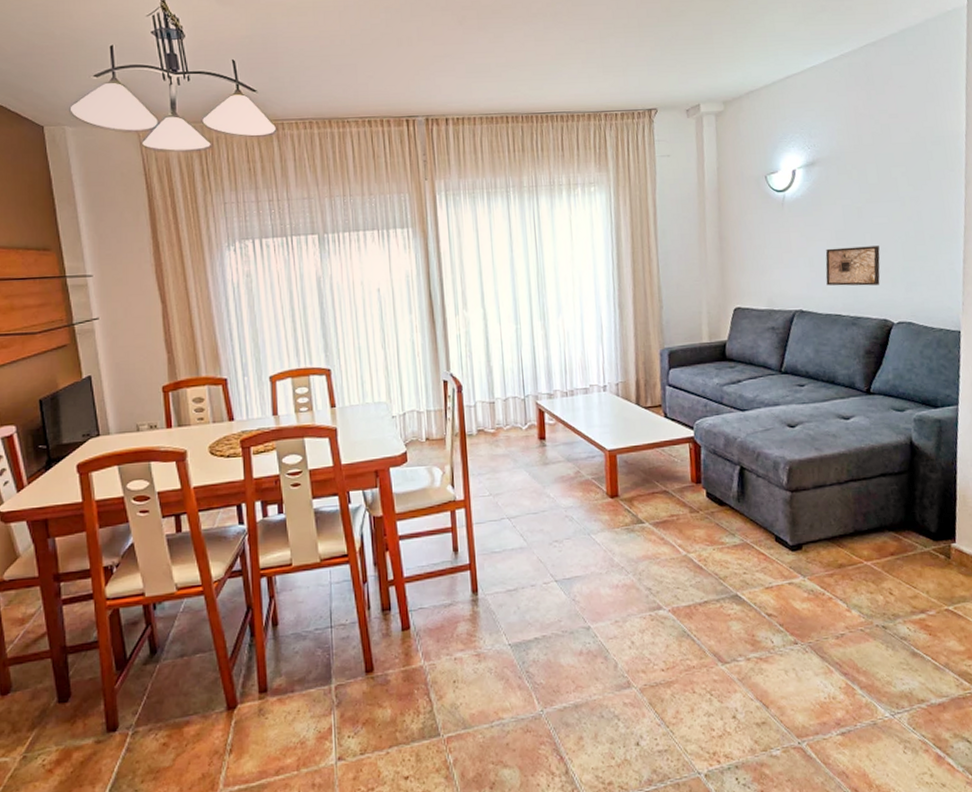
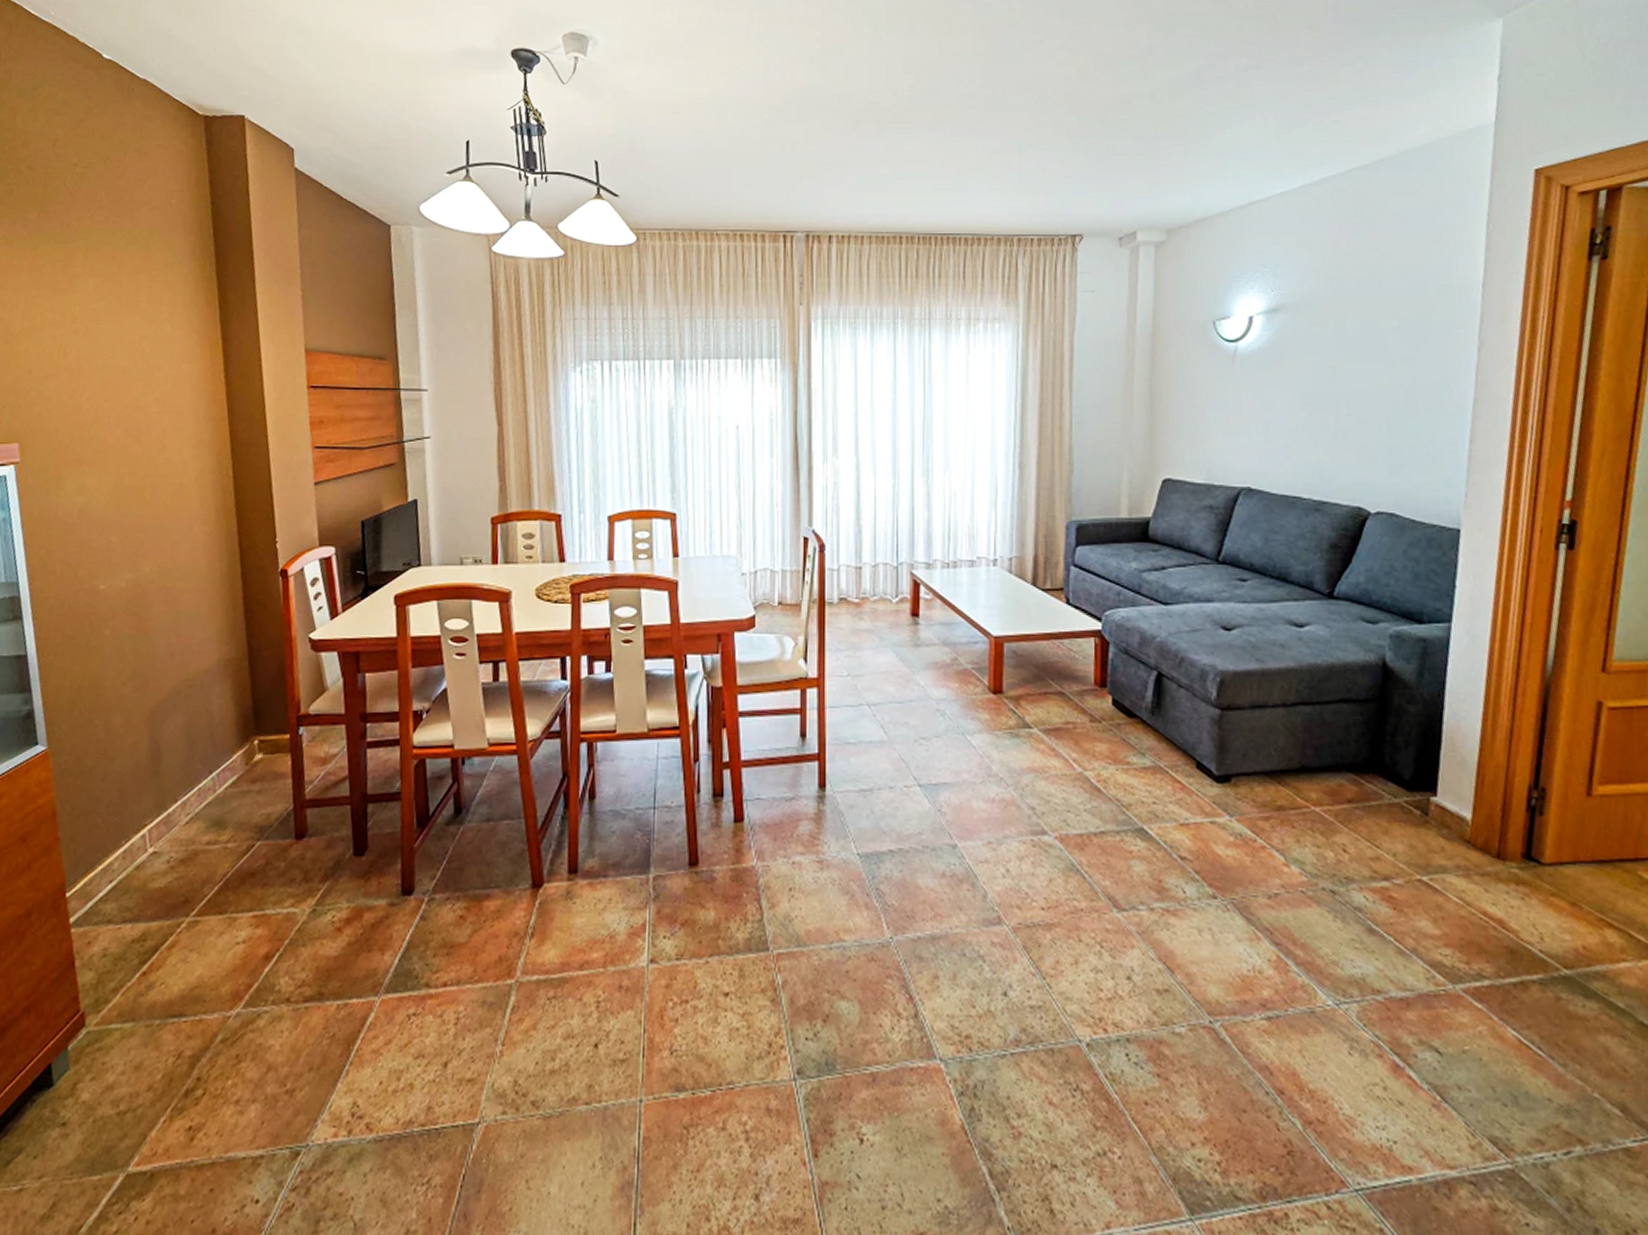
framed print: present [825,246,880,286] -> none [1284,415,1358,464]

